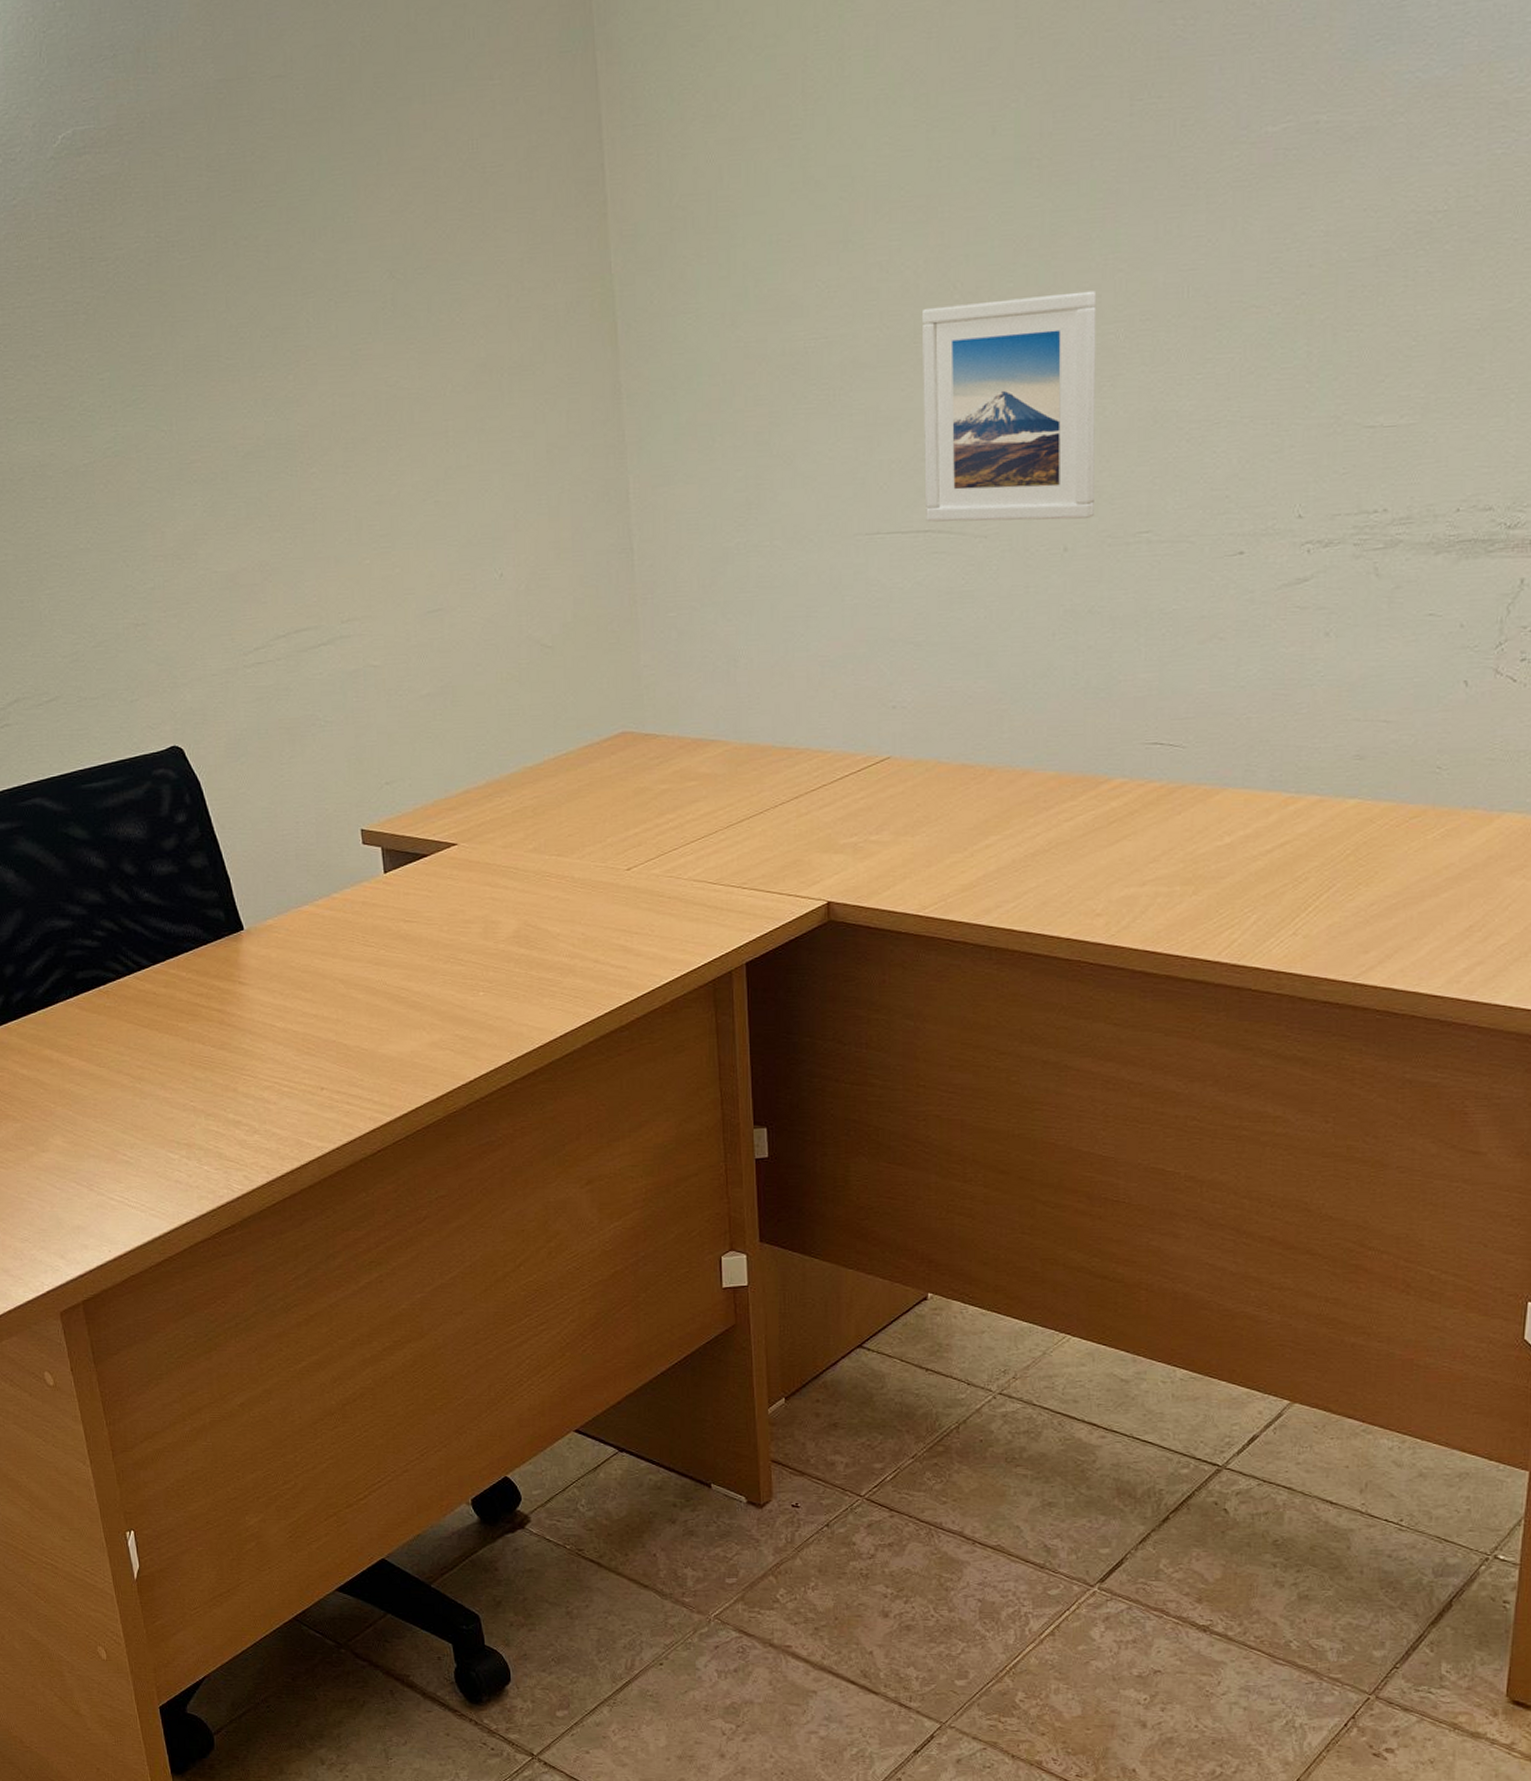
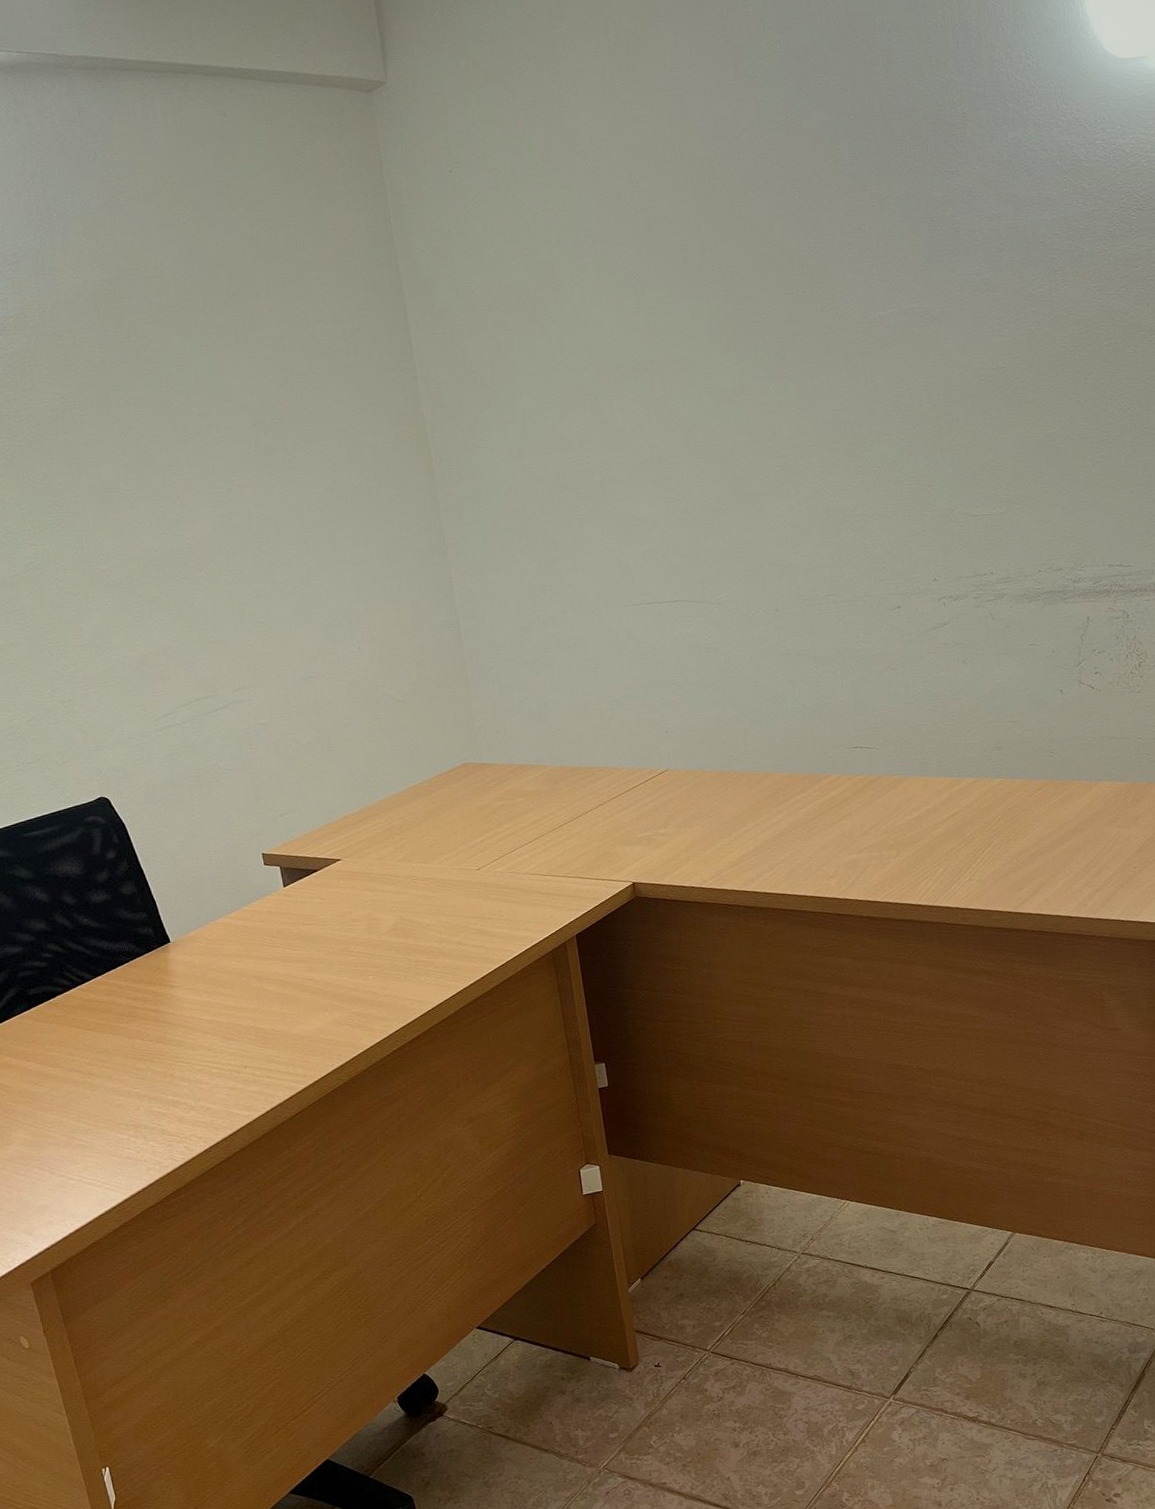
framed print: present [921,290,1097,522] -> none [655,425,794,595]

